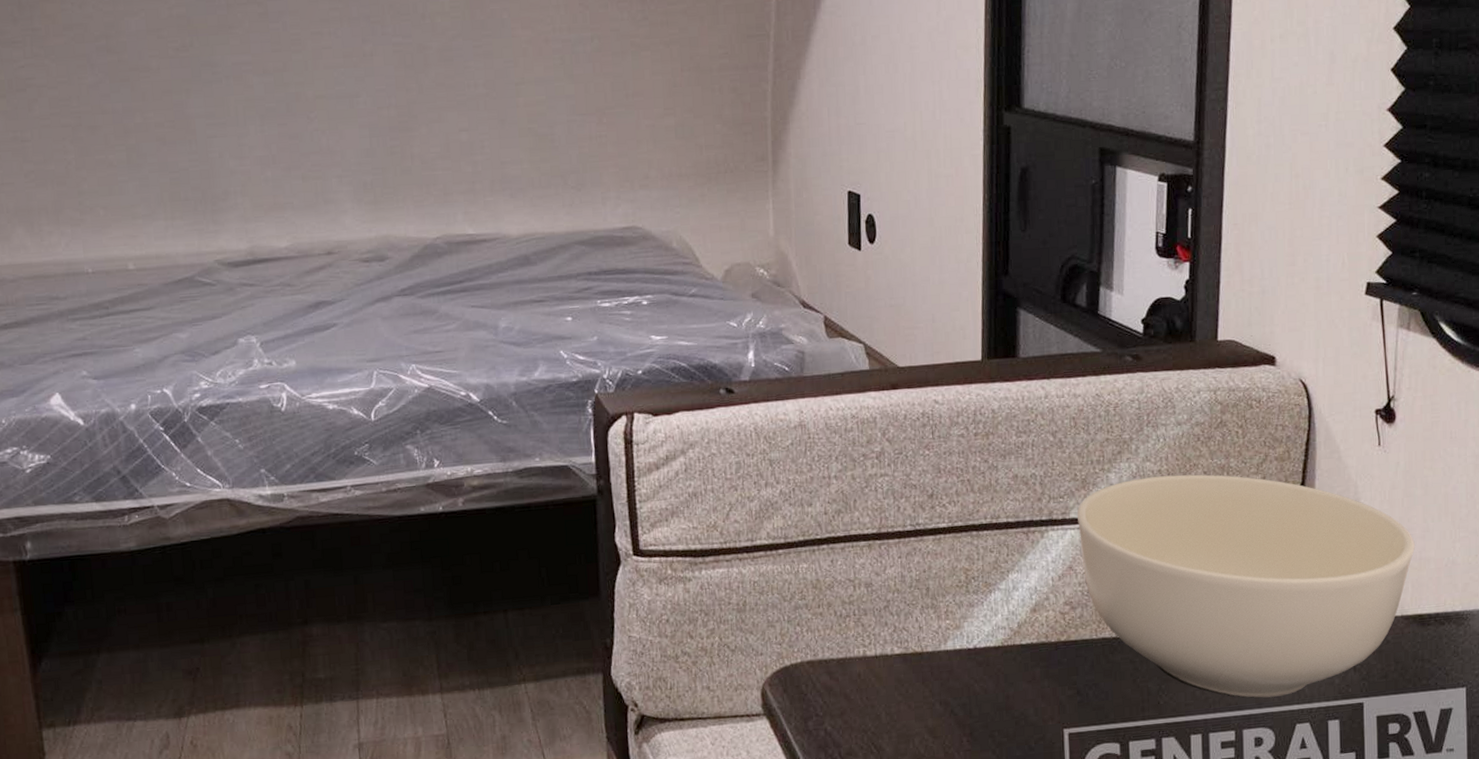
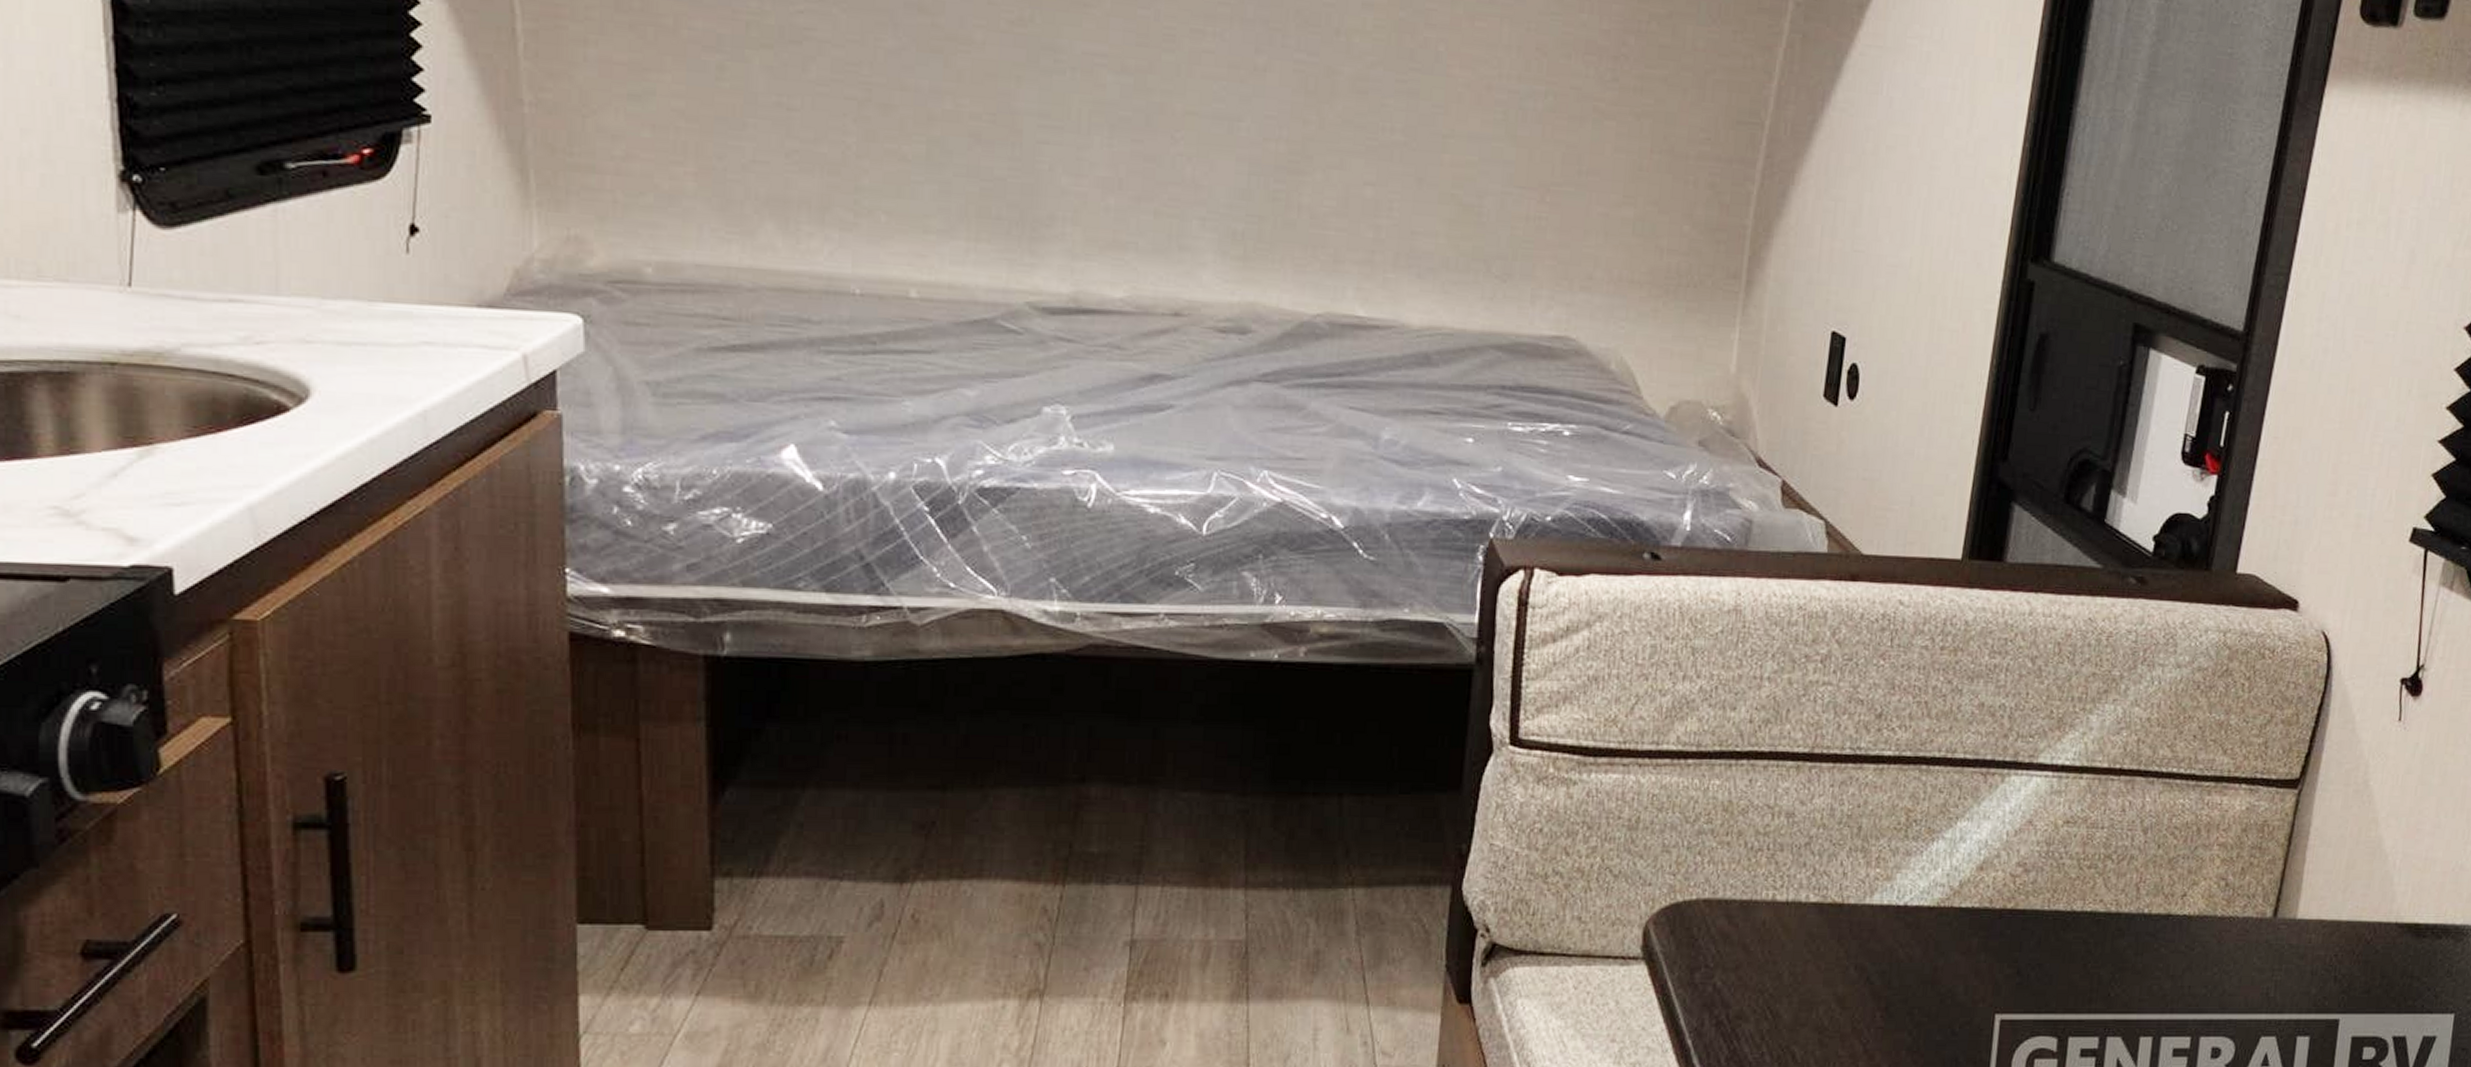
bowl: present [1076,474,1415,698] -> none [2045,725,2423,1002]

